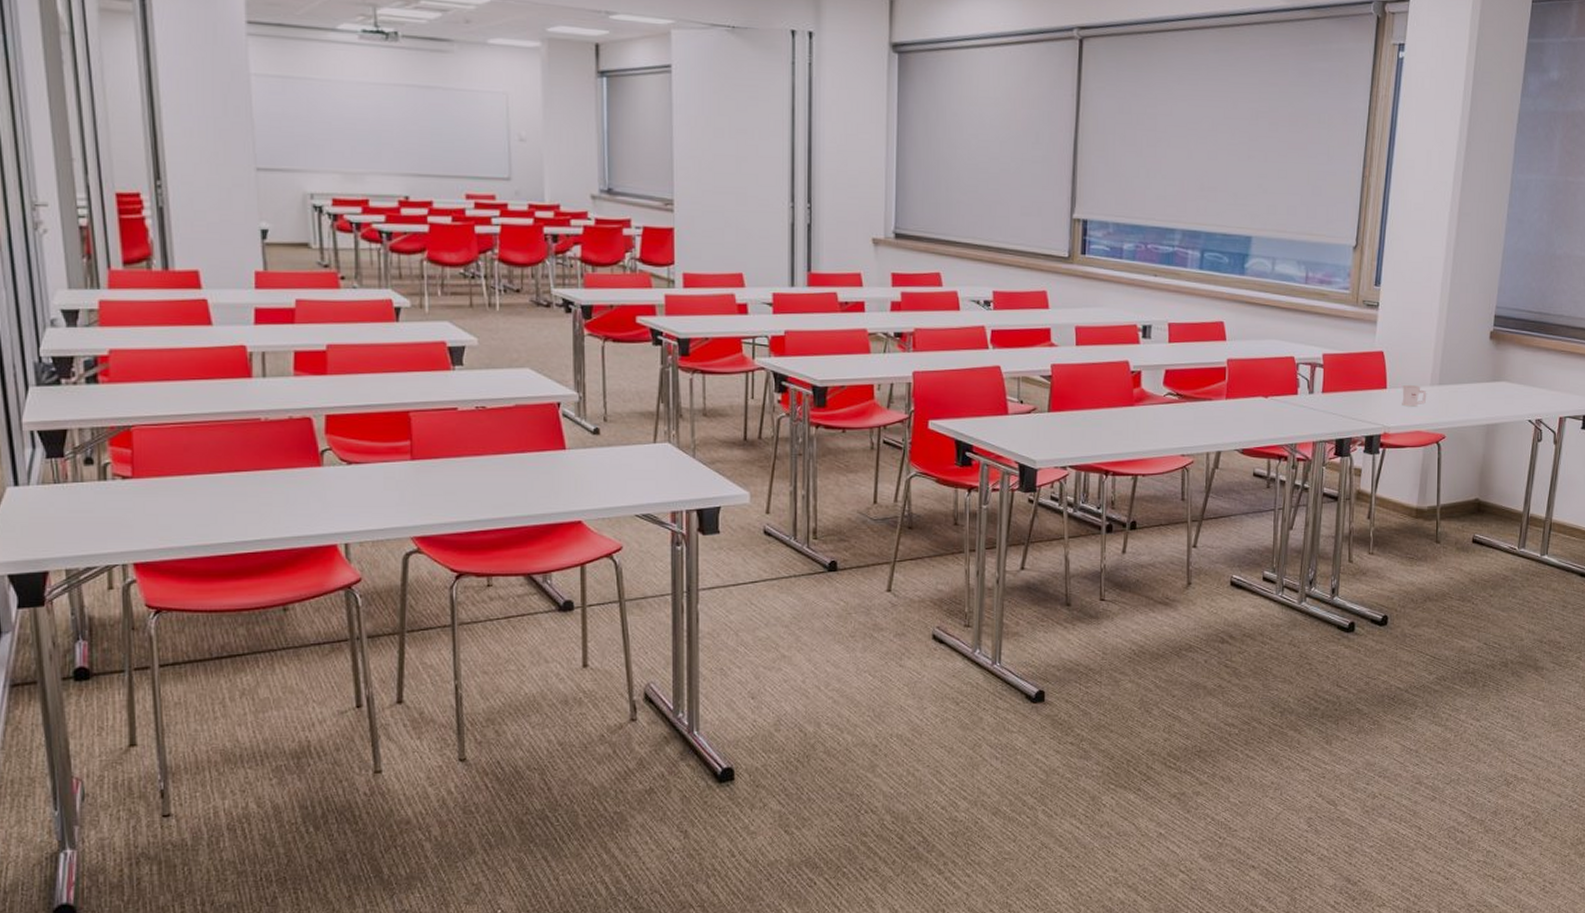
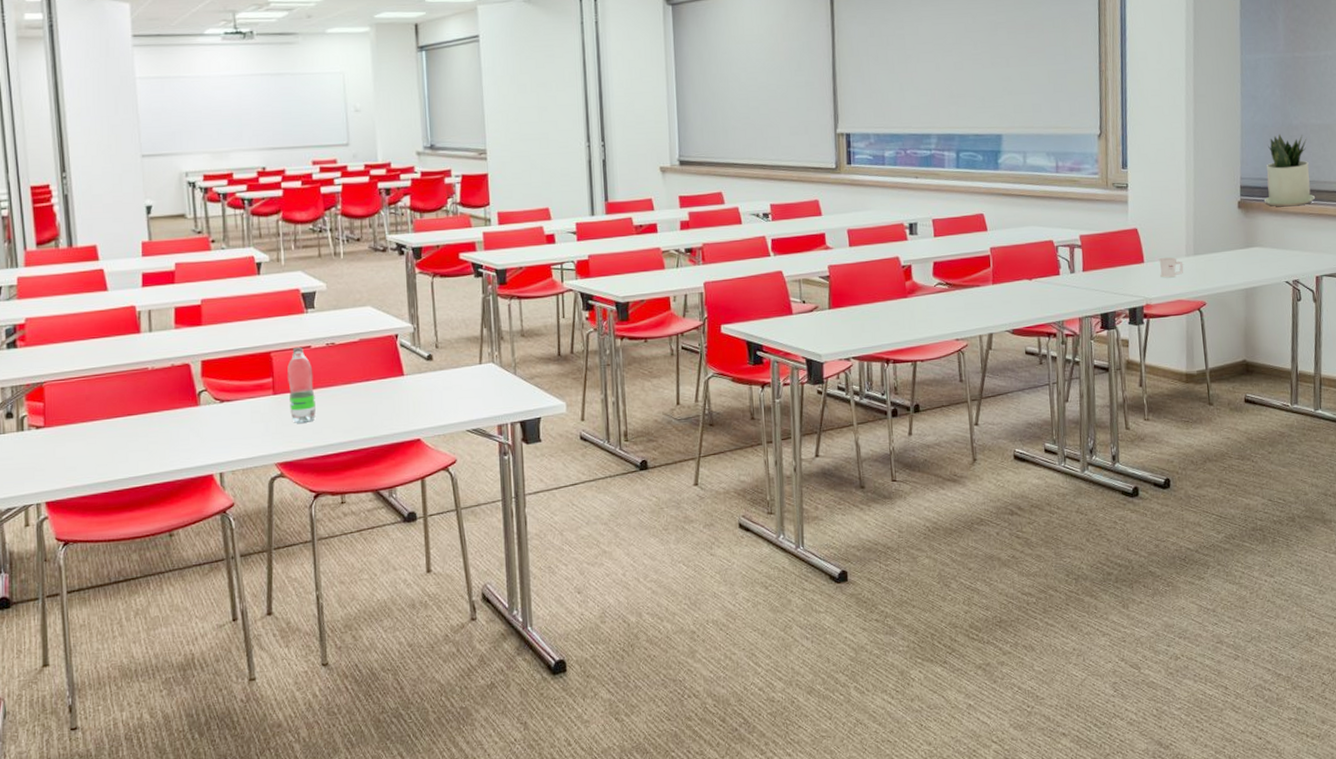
bottle: none [427,407,461,494] -> present [286,346,316,423]
planter: none [1517,263,1570,342] -> present [1263,134,1316,207]

